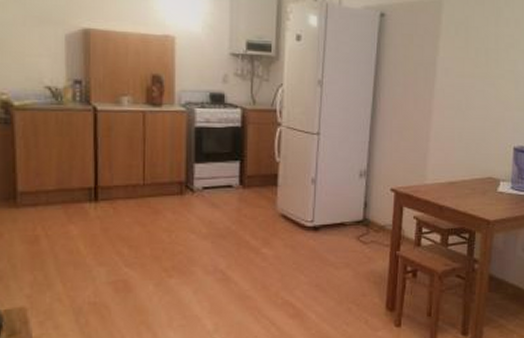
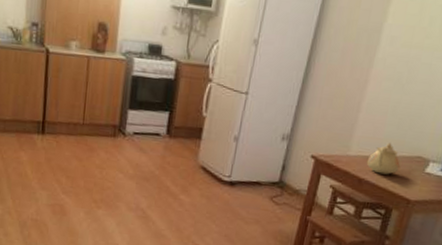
teapot: none [443,166,474,199] -> present [366,142,400,175]

